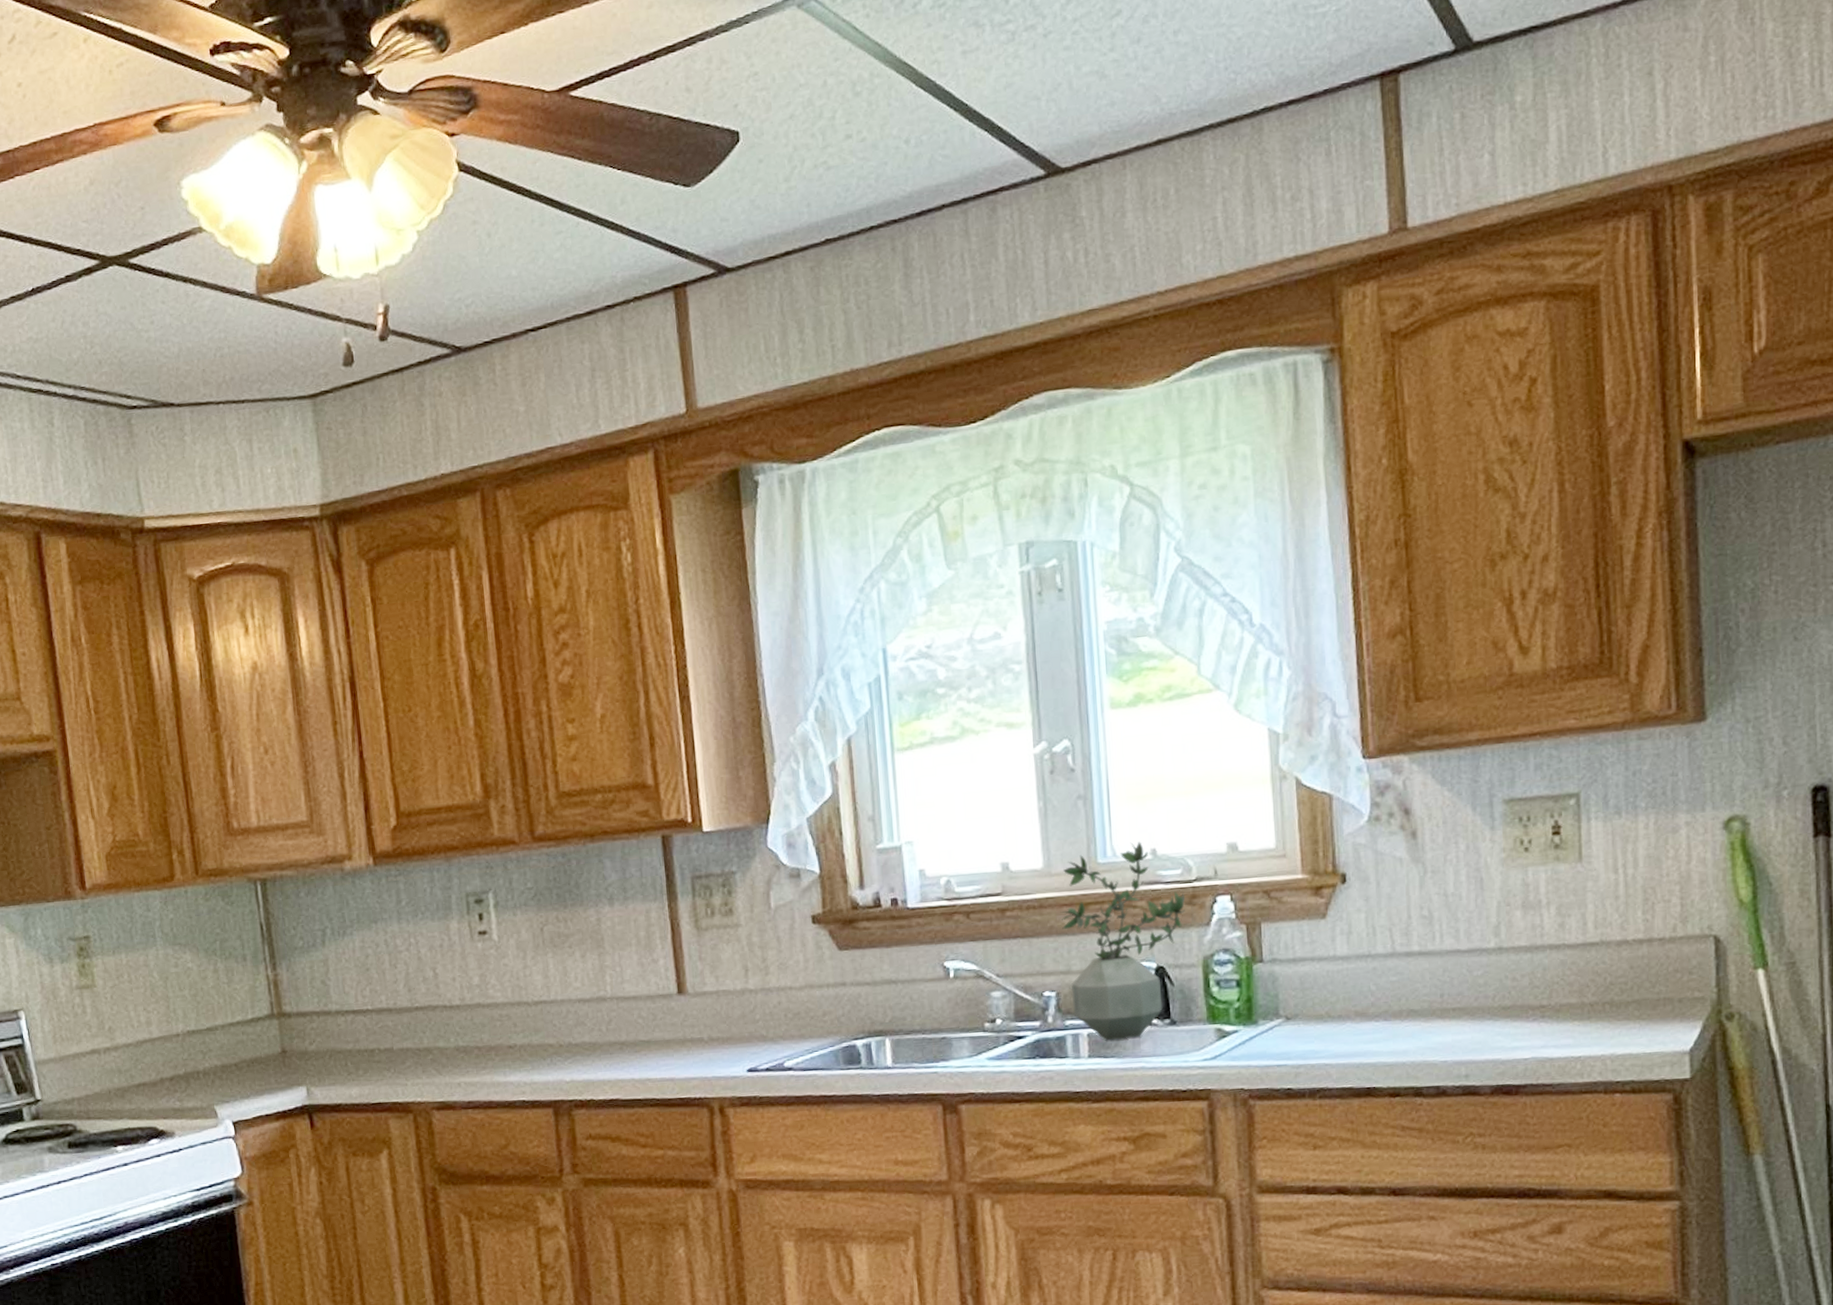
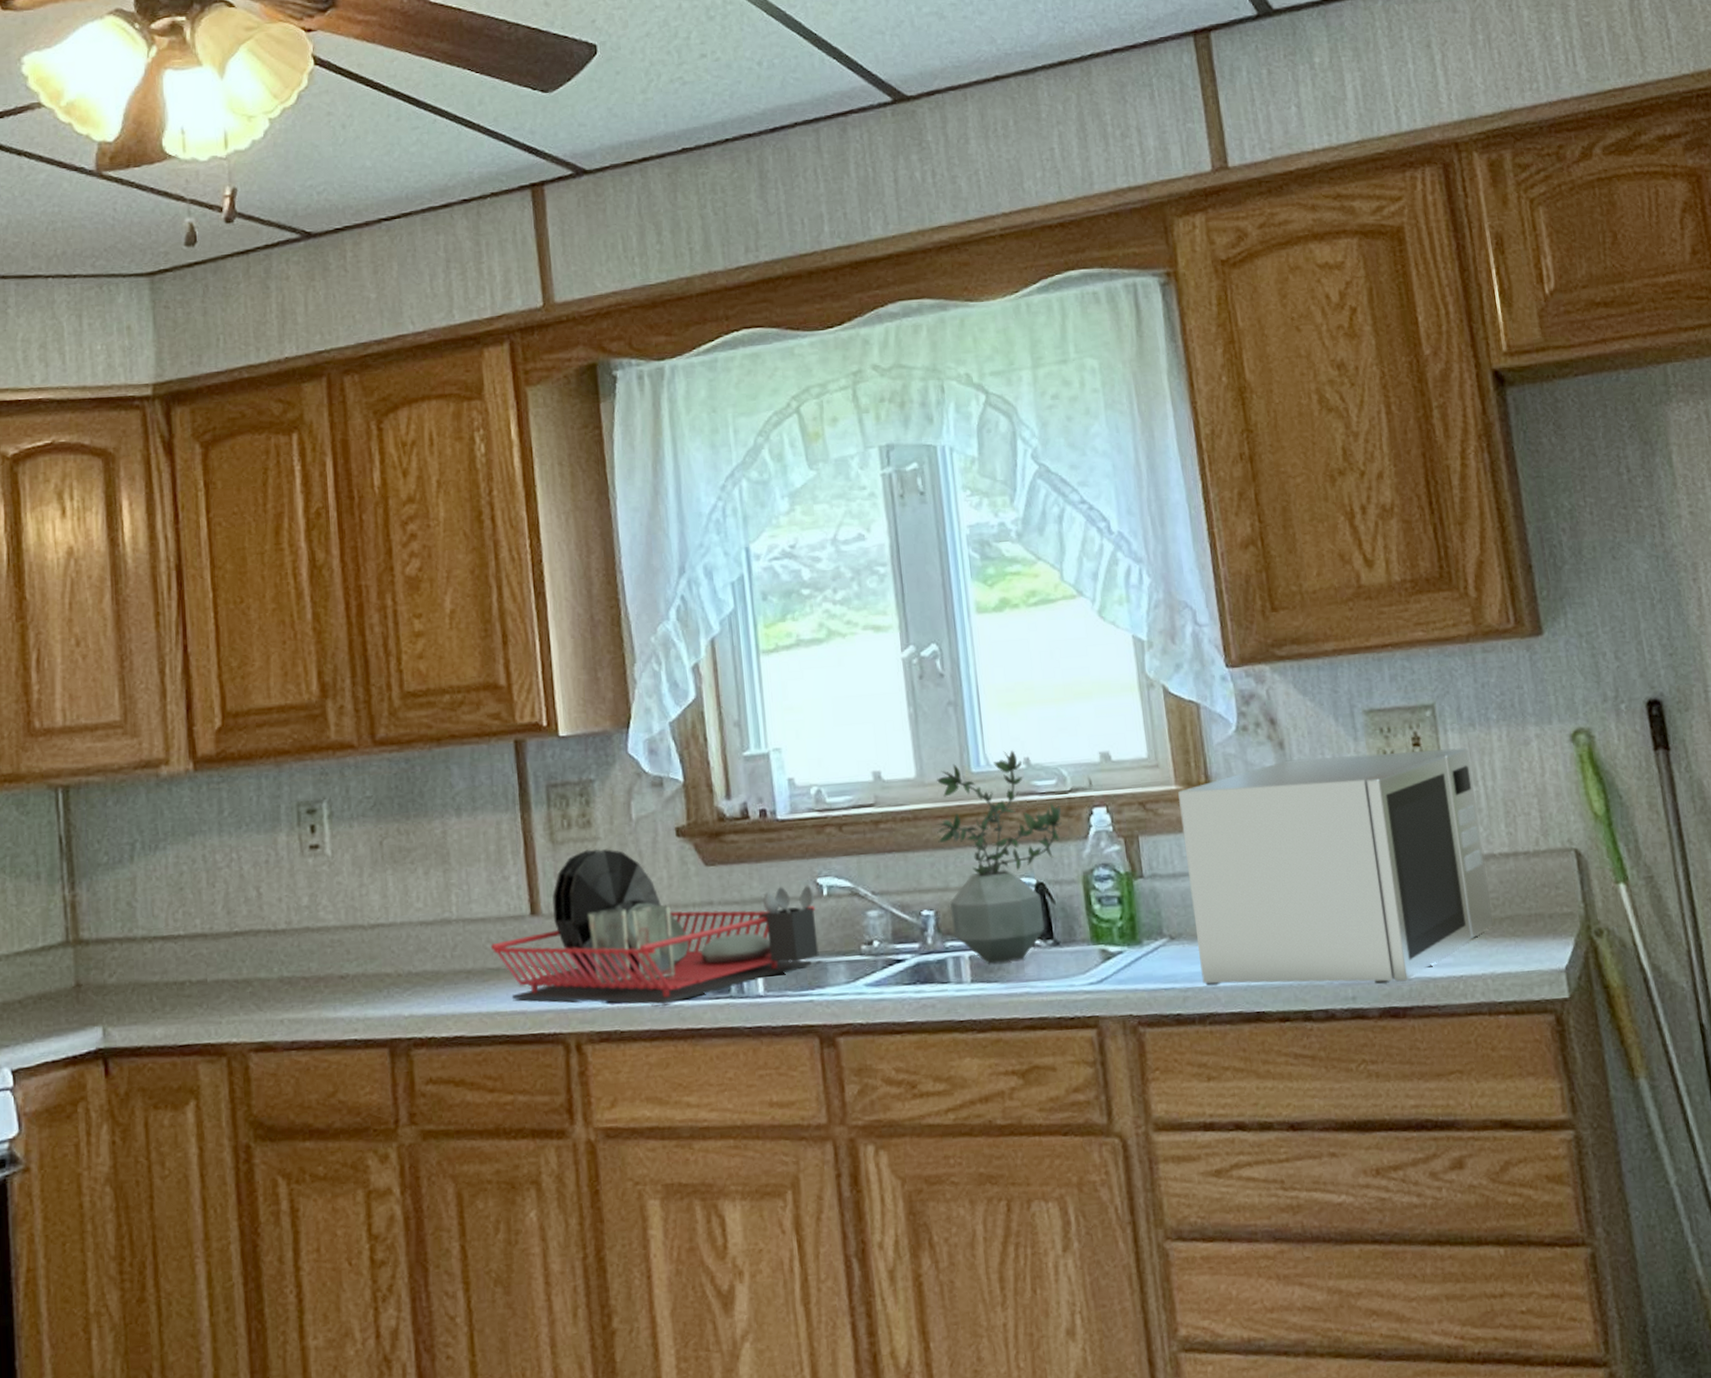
dish rack: none [641,934,944,1075] -> present [490,849,819,1005]
microwave: none [1304,836,1618,1064] -> present [1178,747,1493,987]

